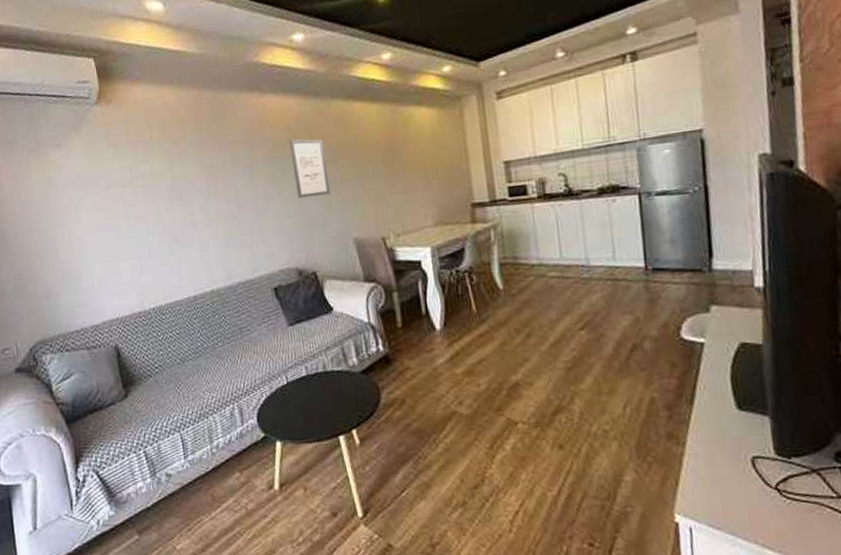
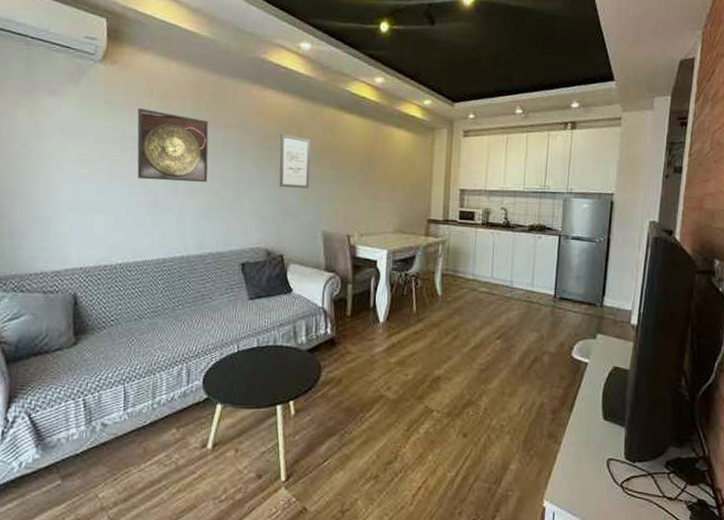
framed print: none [141,141,223,218] -> present [137,107,209,182]

